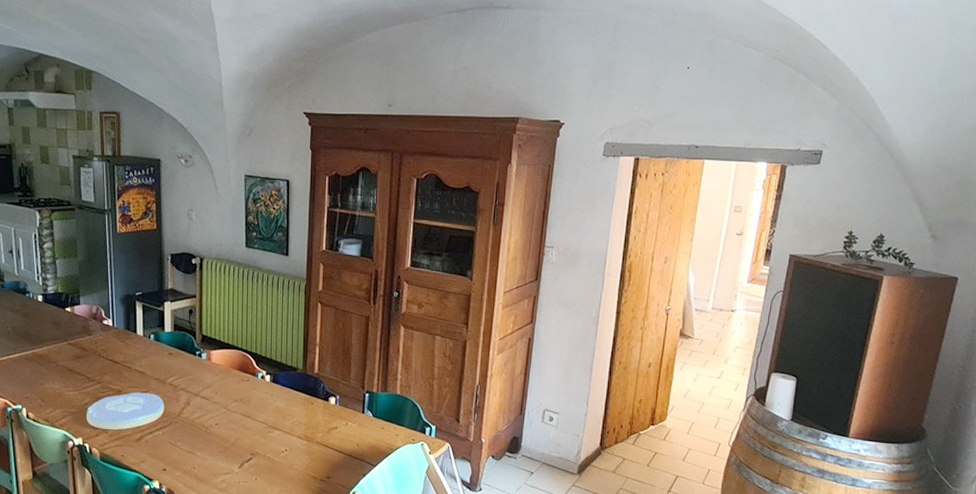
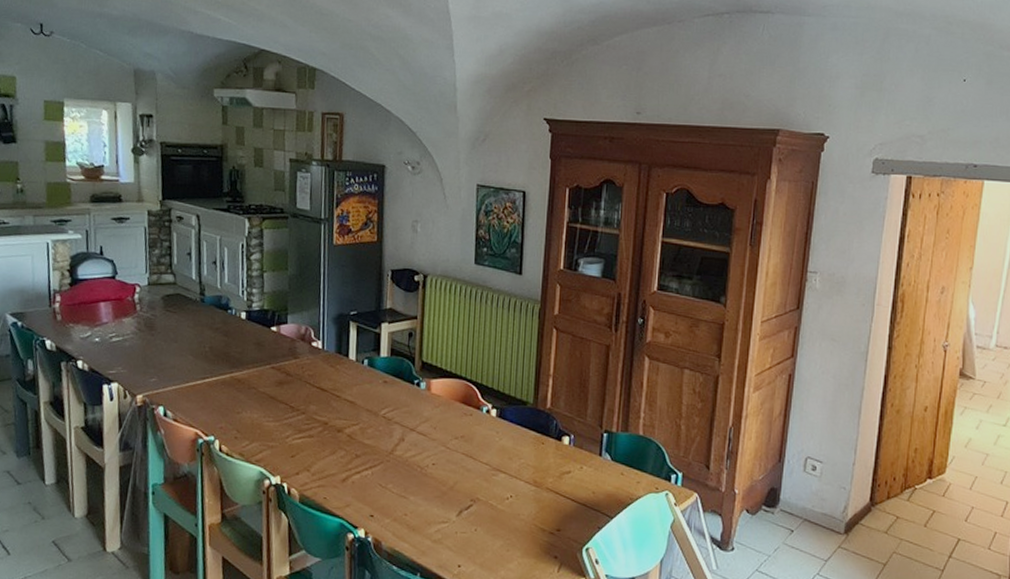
plate: present [86,392,165,431] -> none [286,424,376,469]

